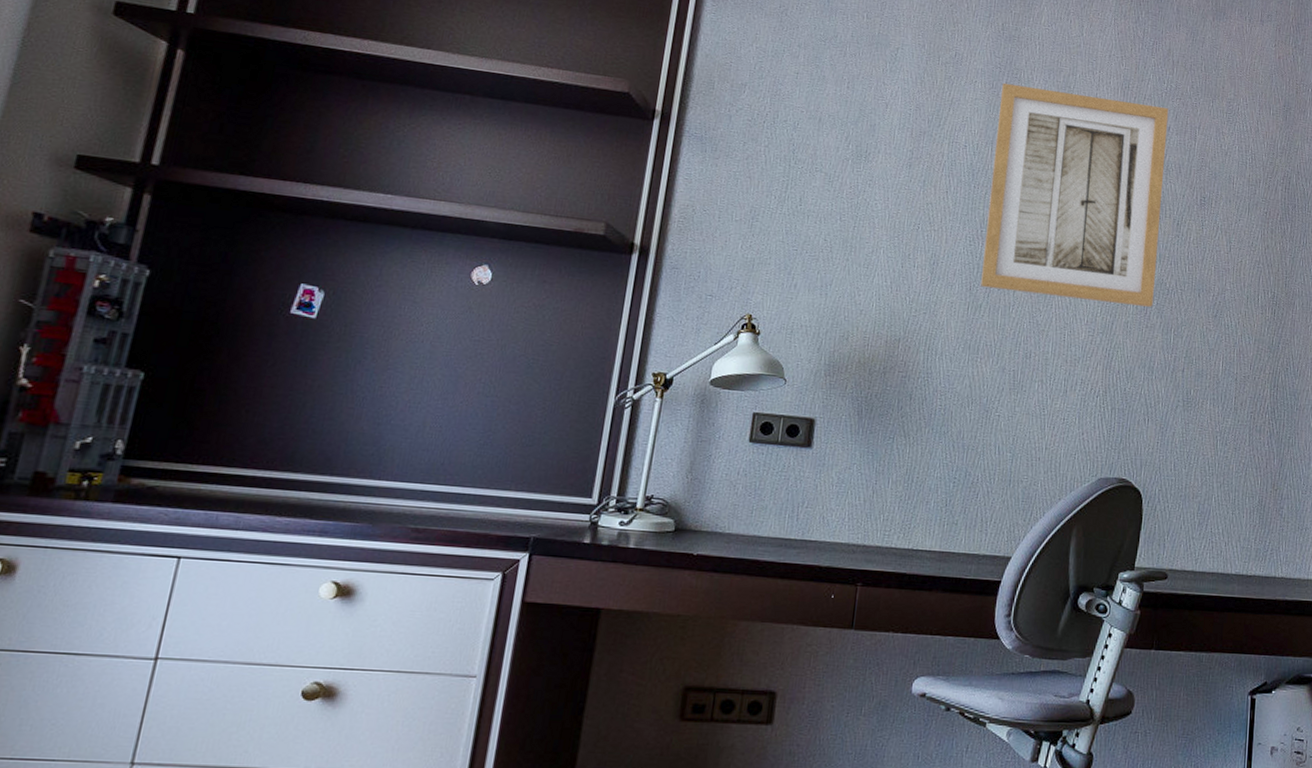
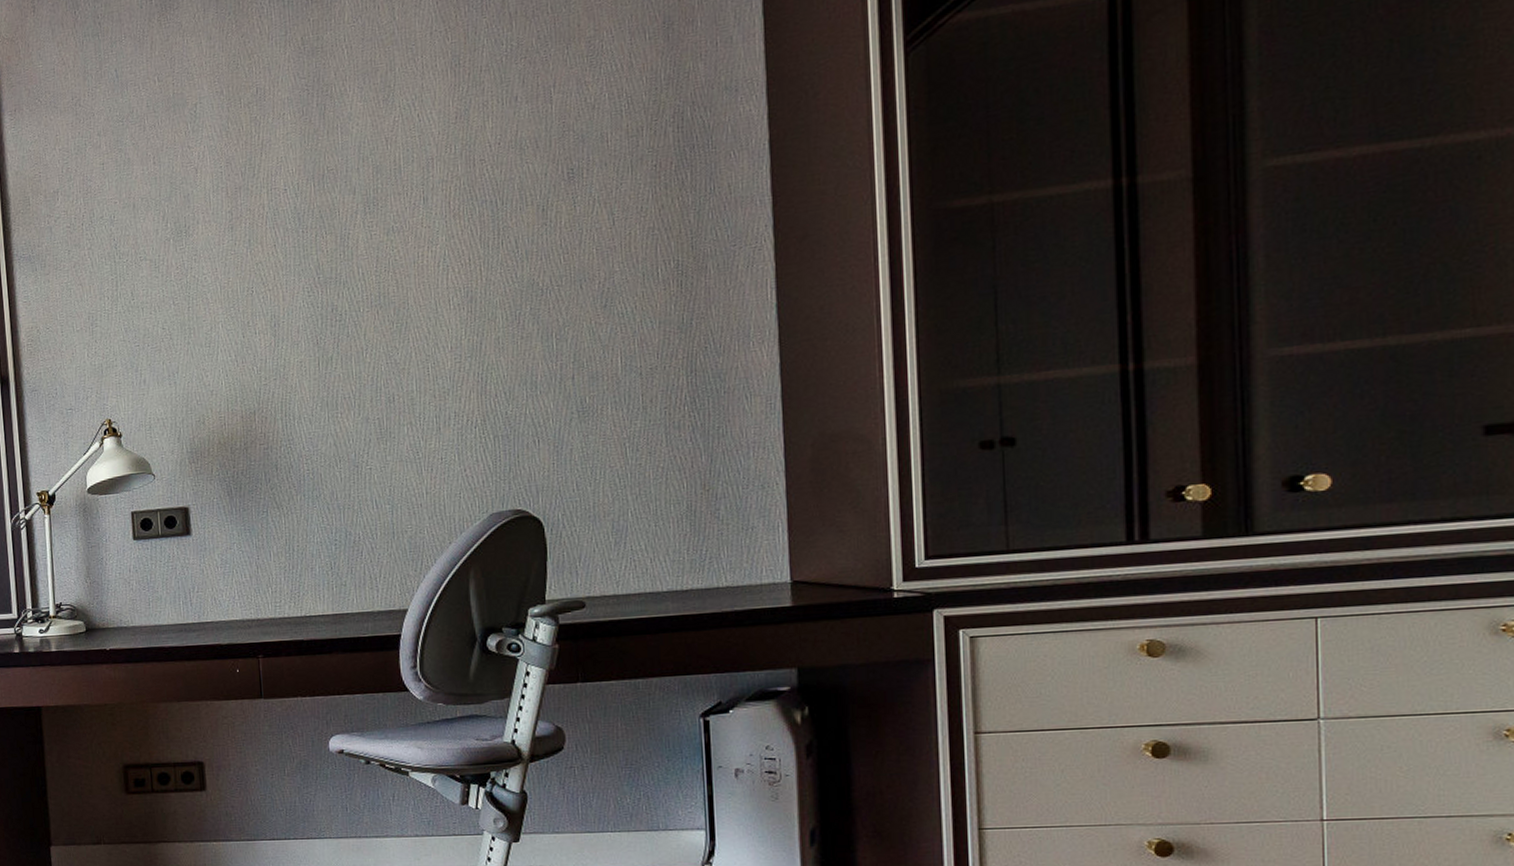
wall art: present [981,82,1169,307] -> none [313,74,526,338]

